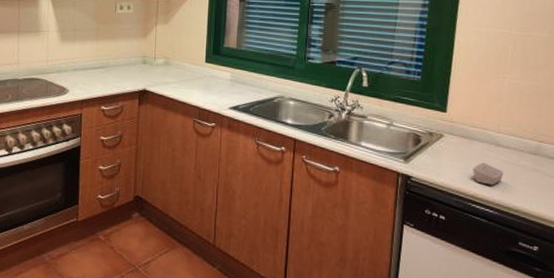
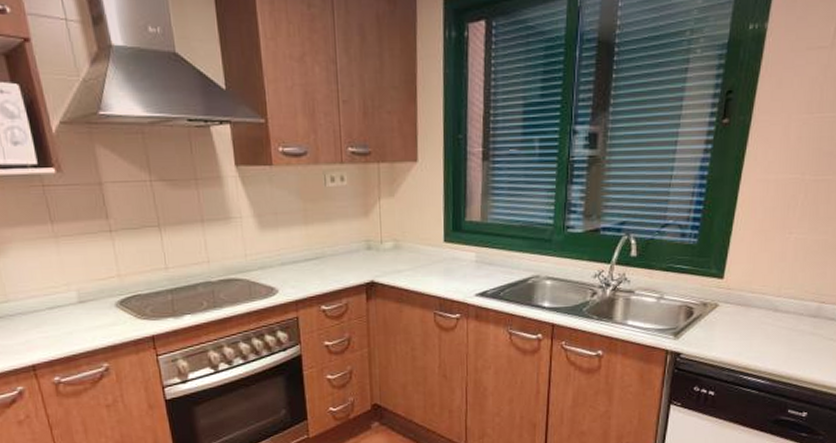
soap bar: present [473,162,504,185] -> none [747,330,780,355]

